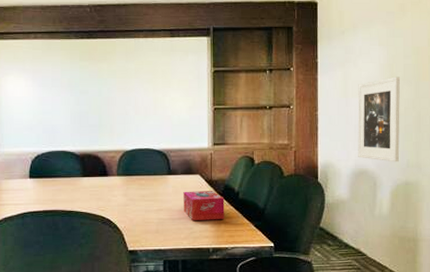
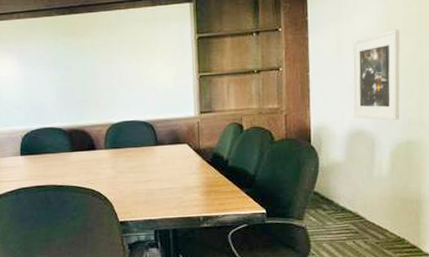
tissue box: present [183,191,225,220] -> none [171,159,214,190]

